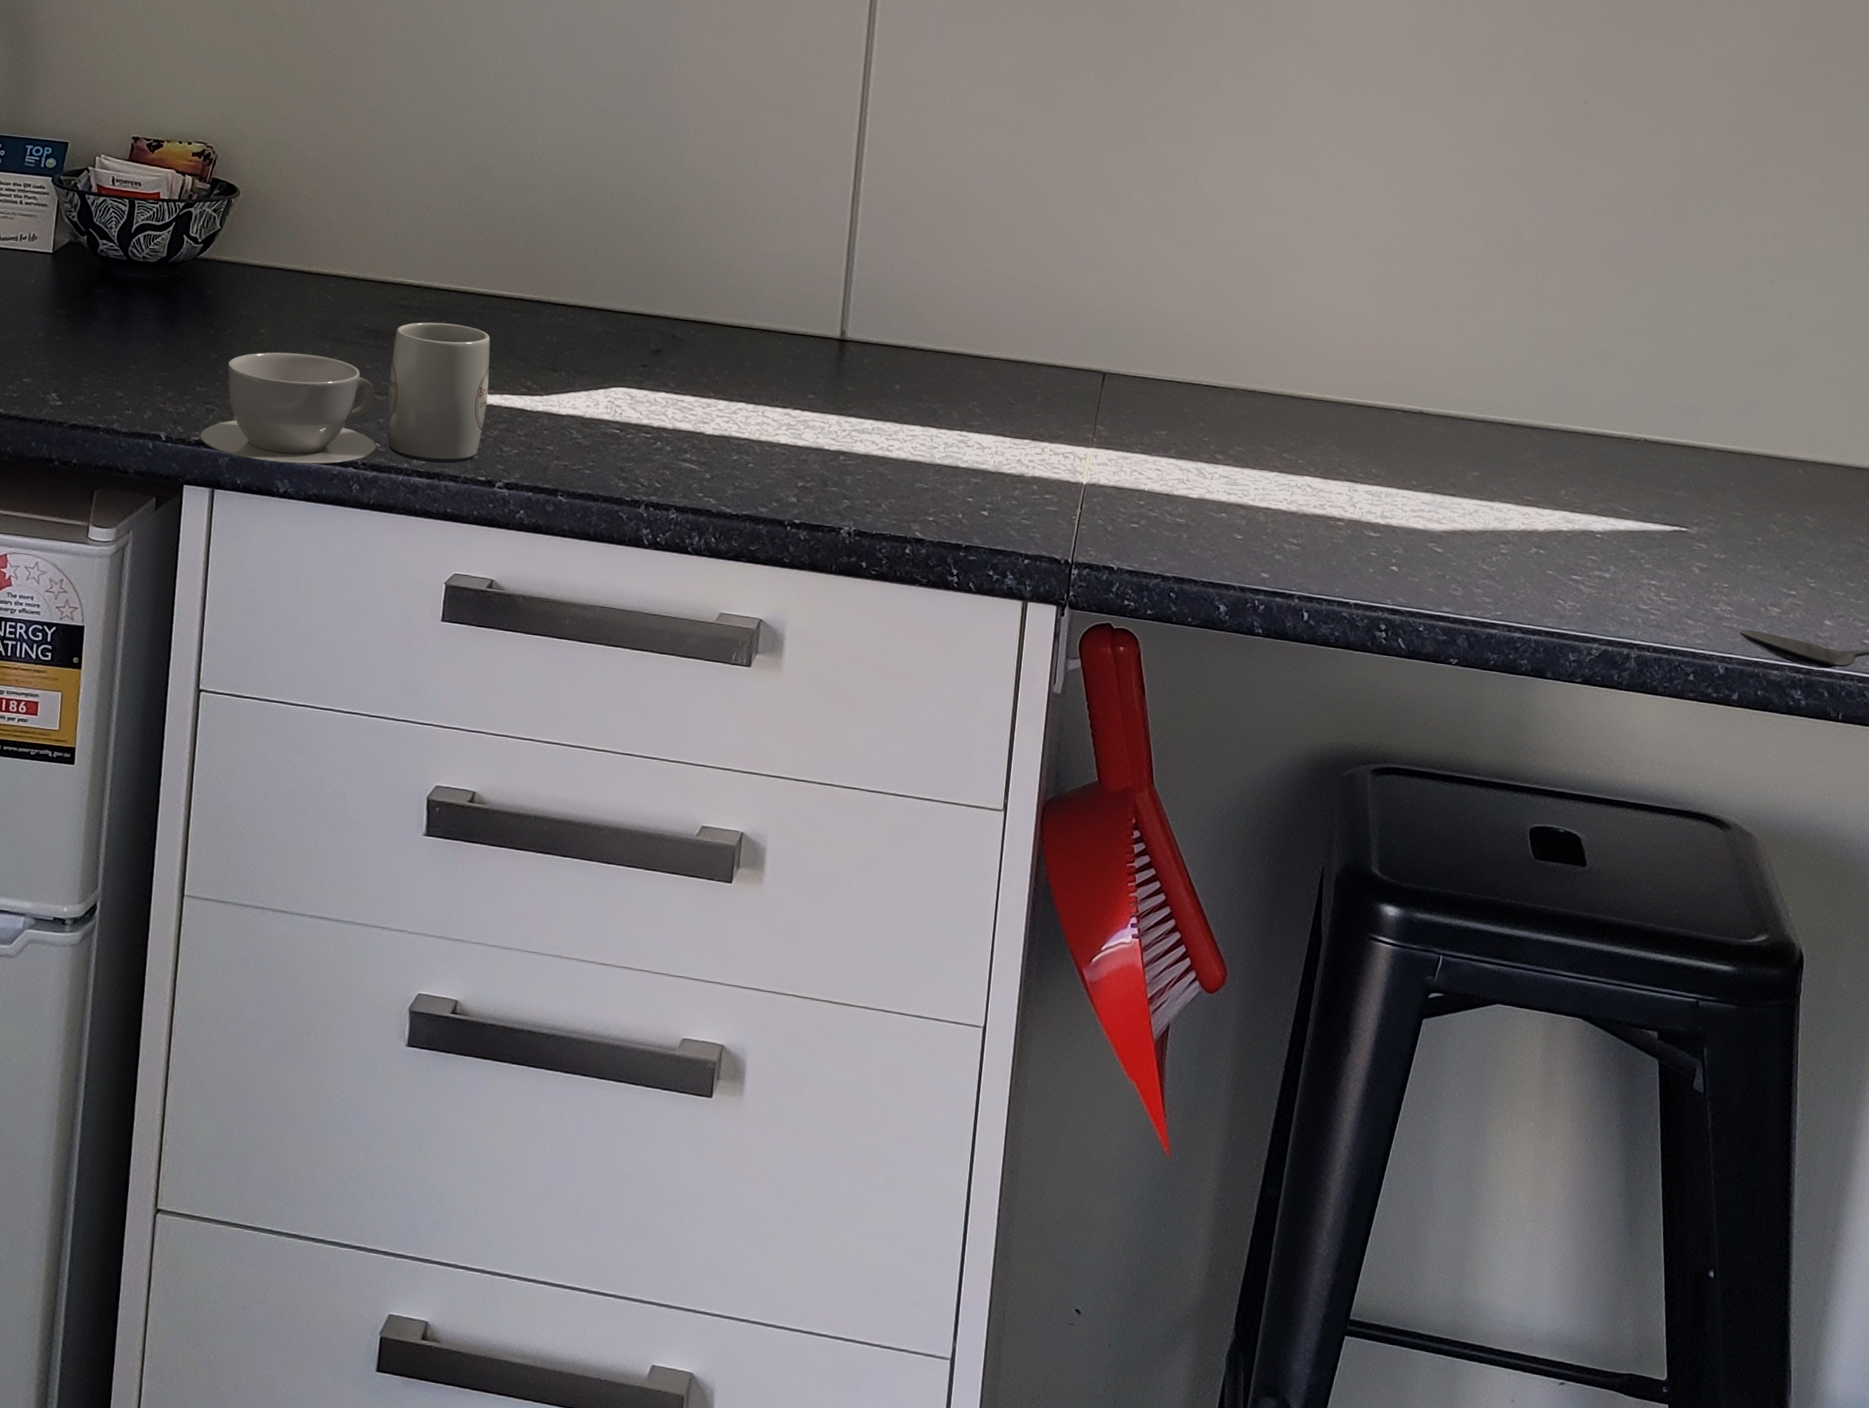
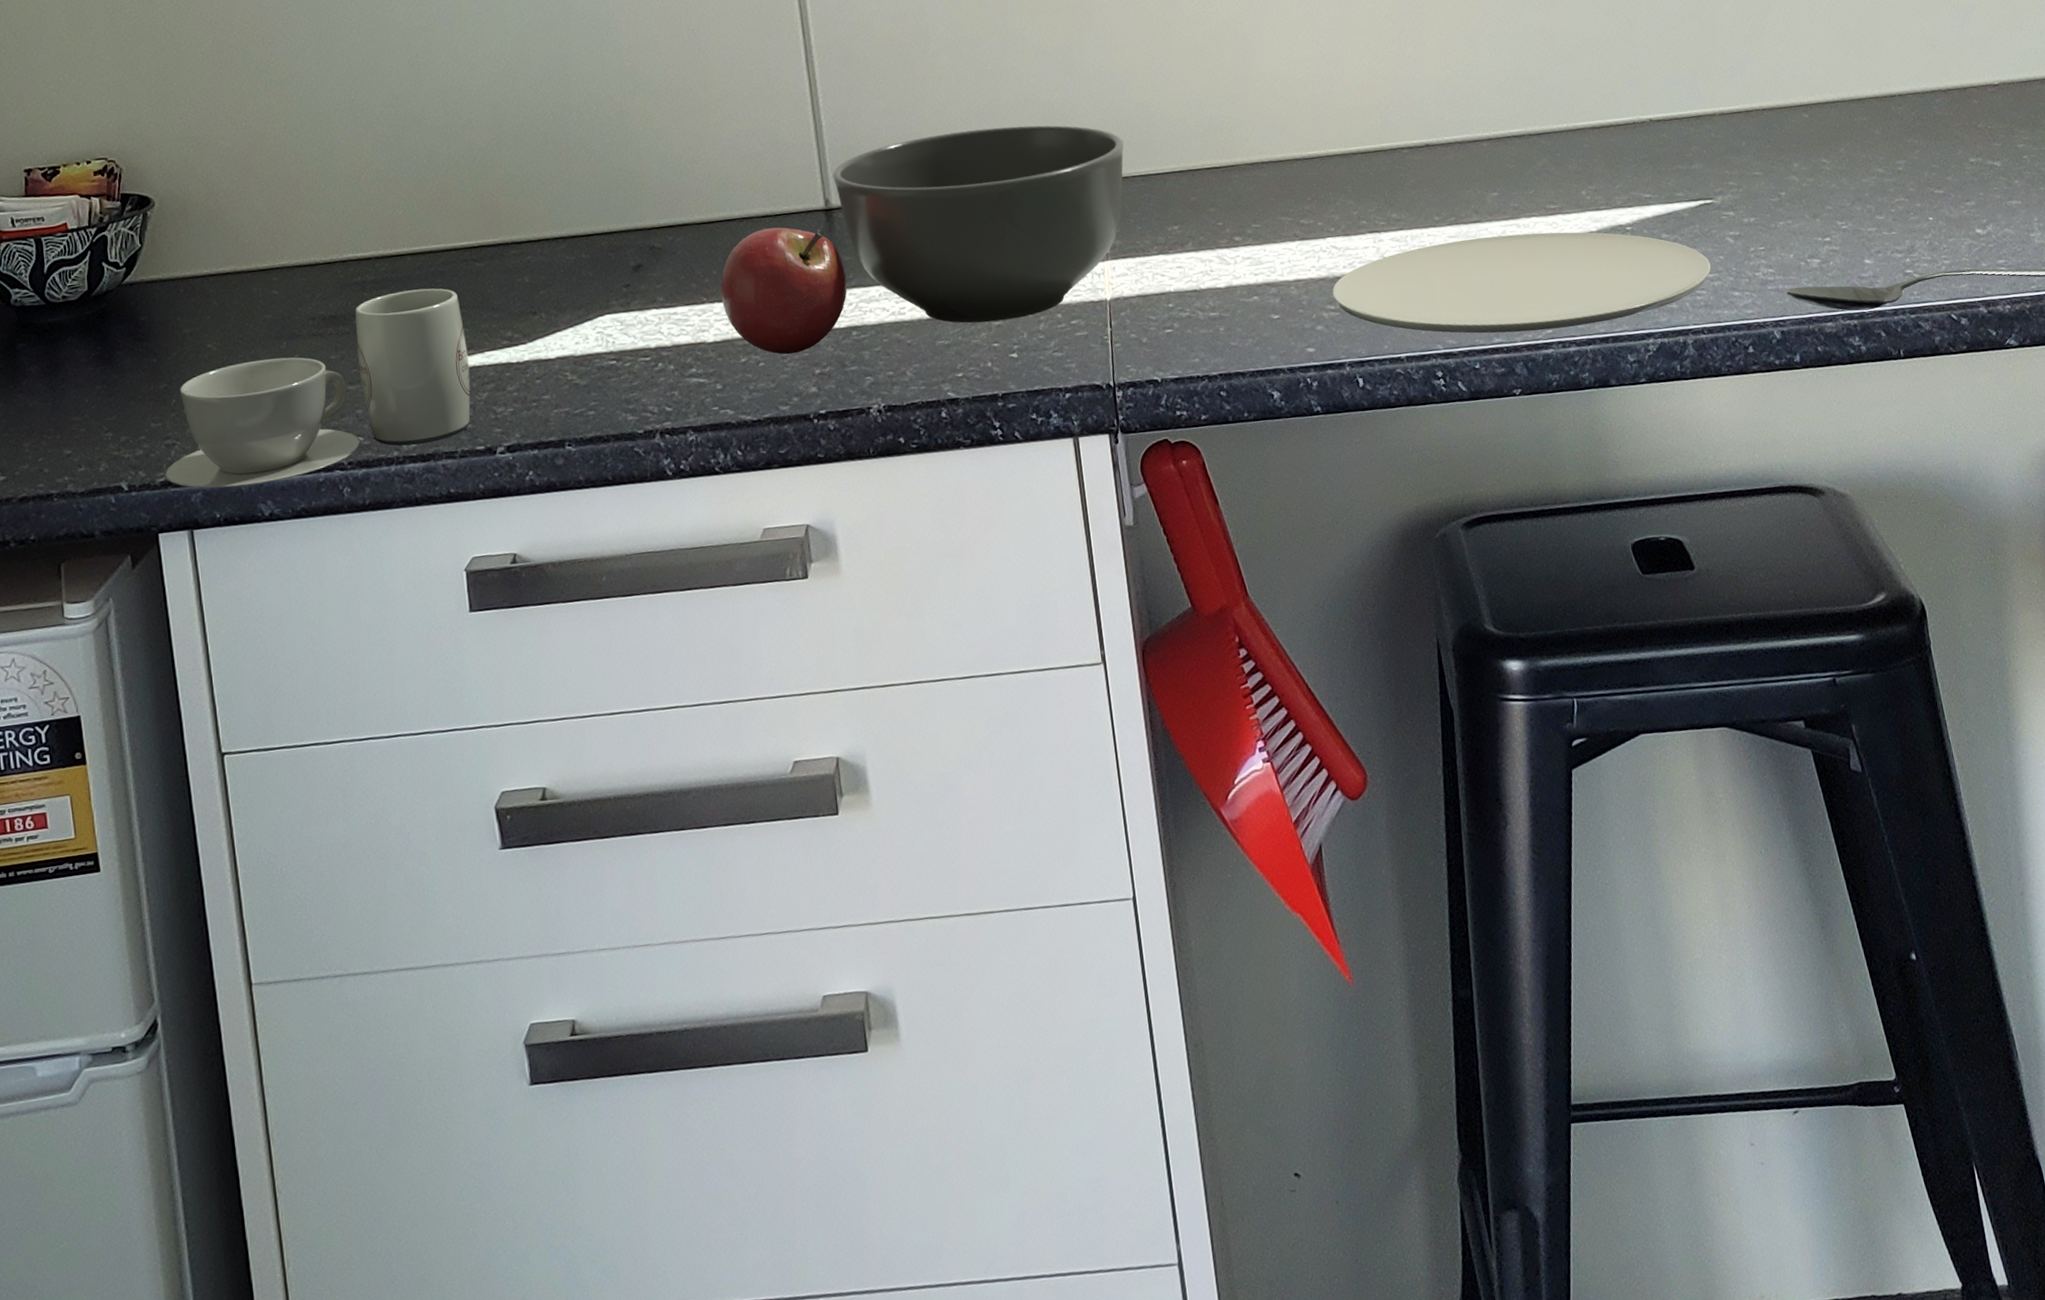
fruit: none [727,343,846,463] -> present [720,227,848,355]
bowl: none [853,294,1132,481] -> present [832,125,1124,324]
plate: none [1297,505,1672,618] -> present [1332,232,1712,334]

